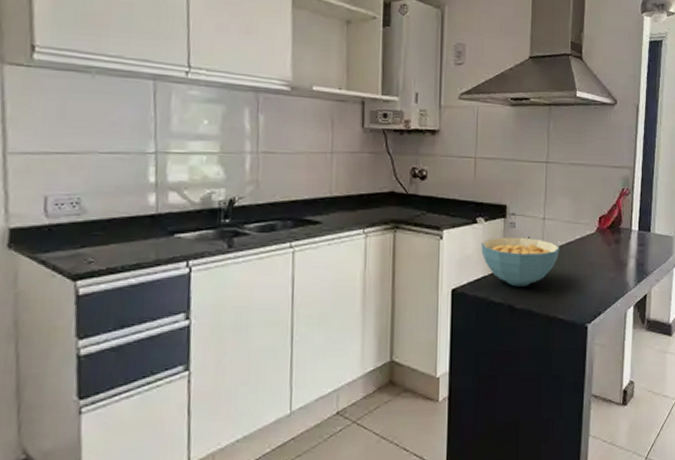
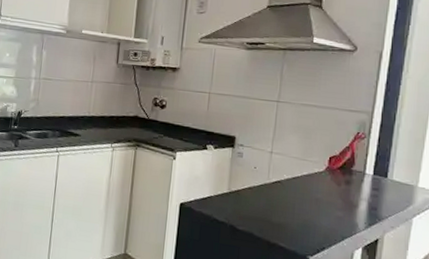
cereal bowl: present [481,237,559,287] -> none [209,164,285,211]

